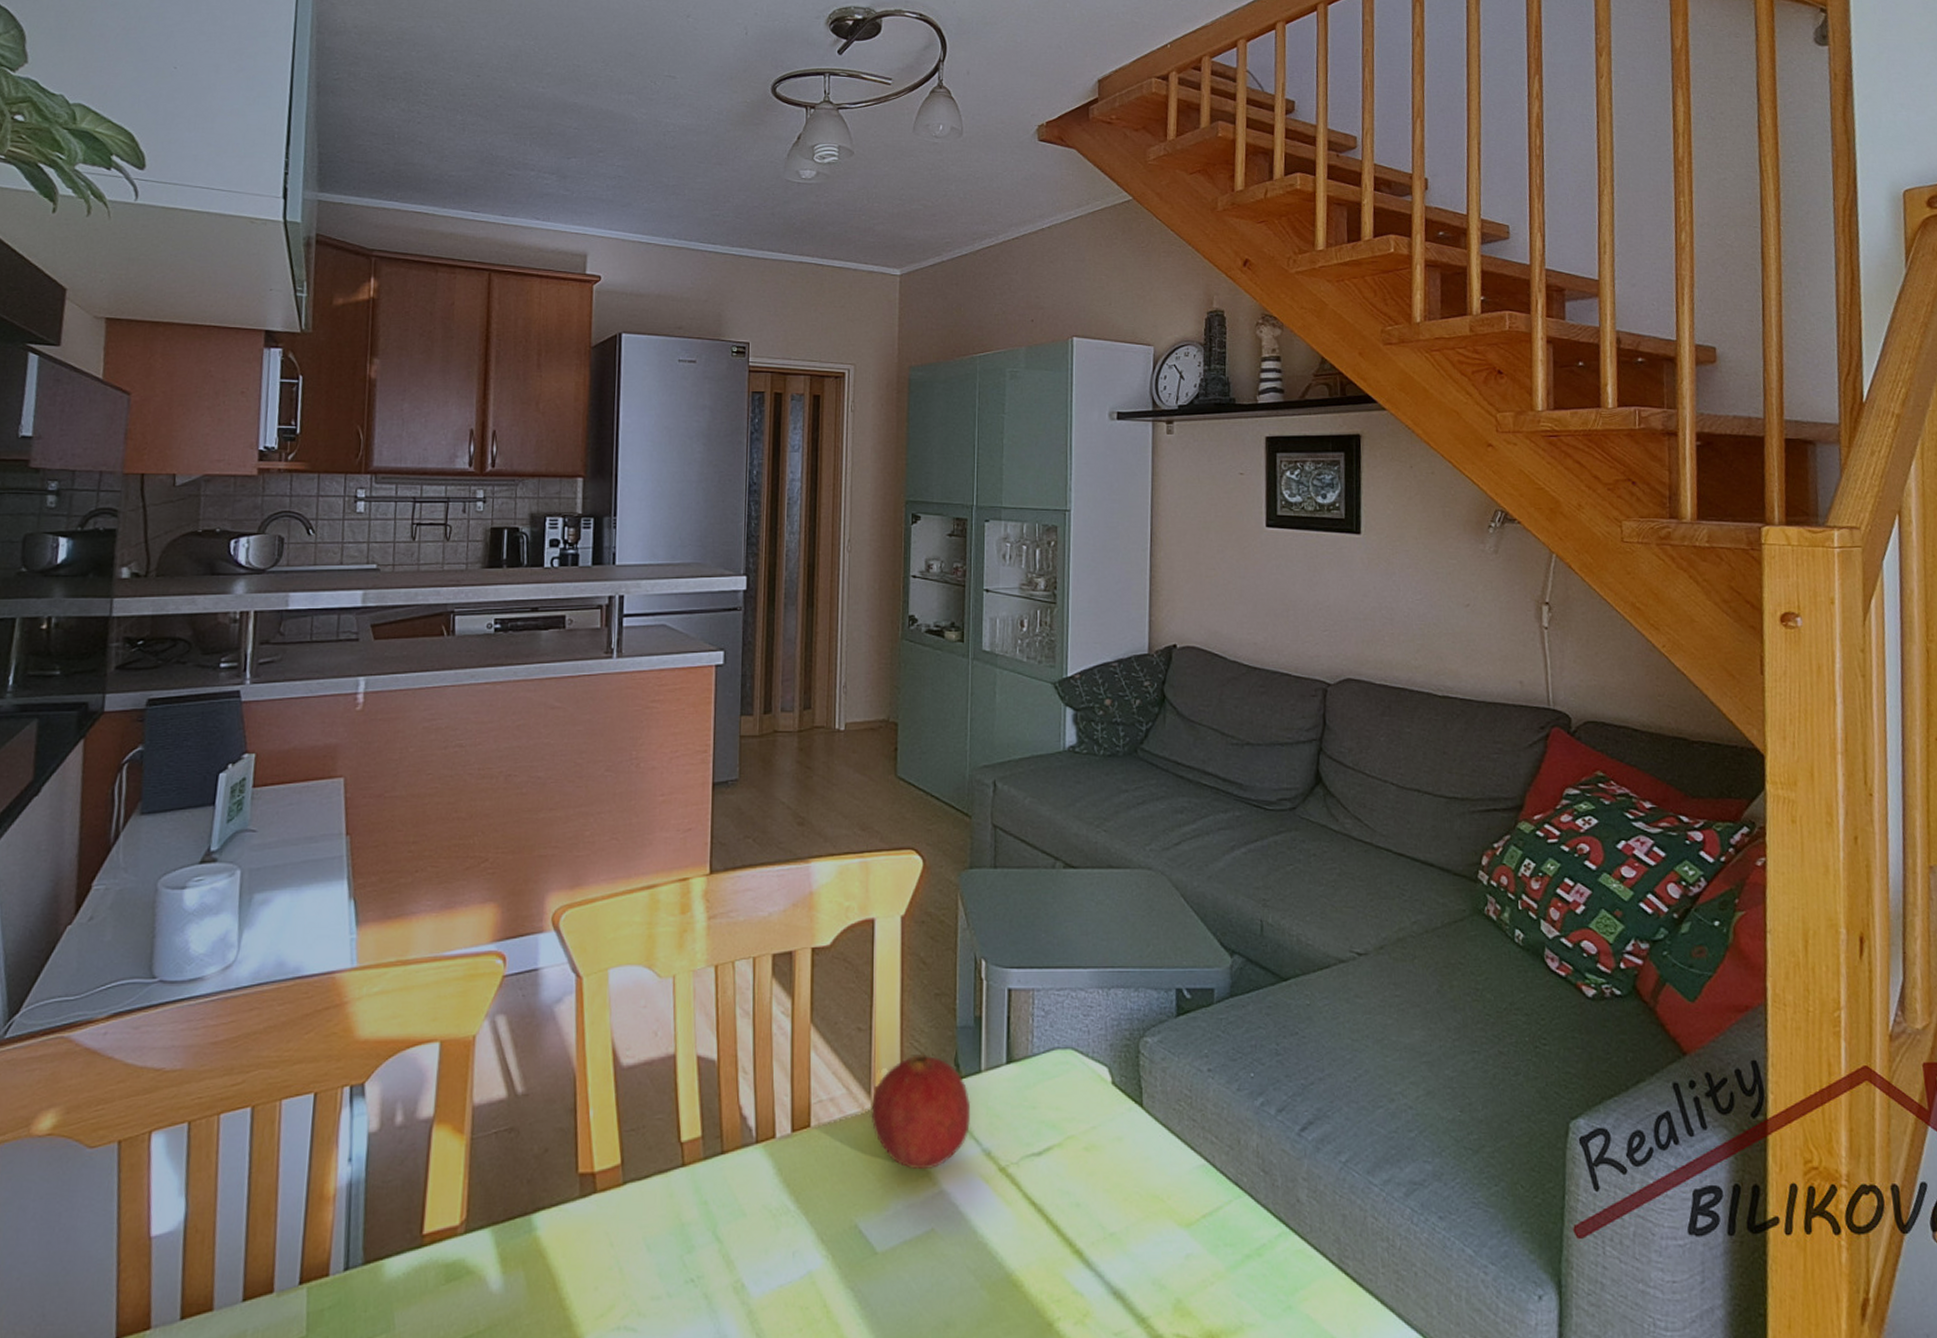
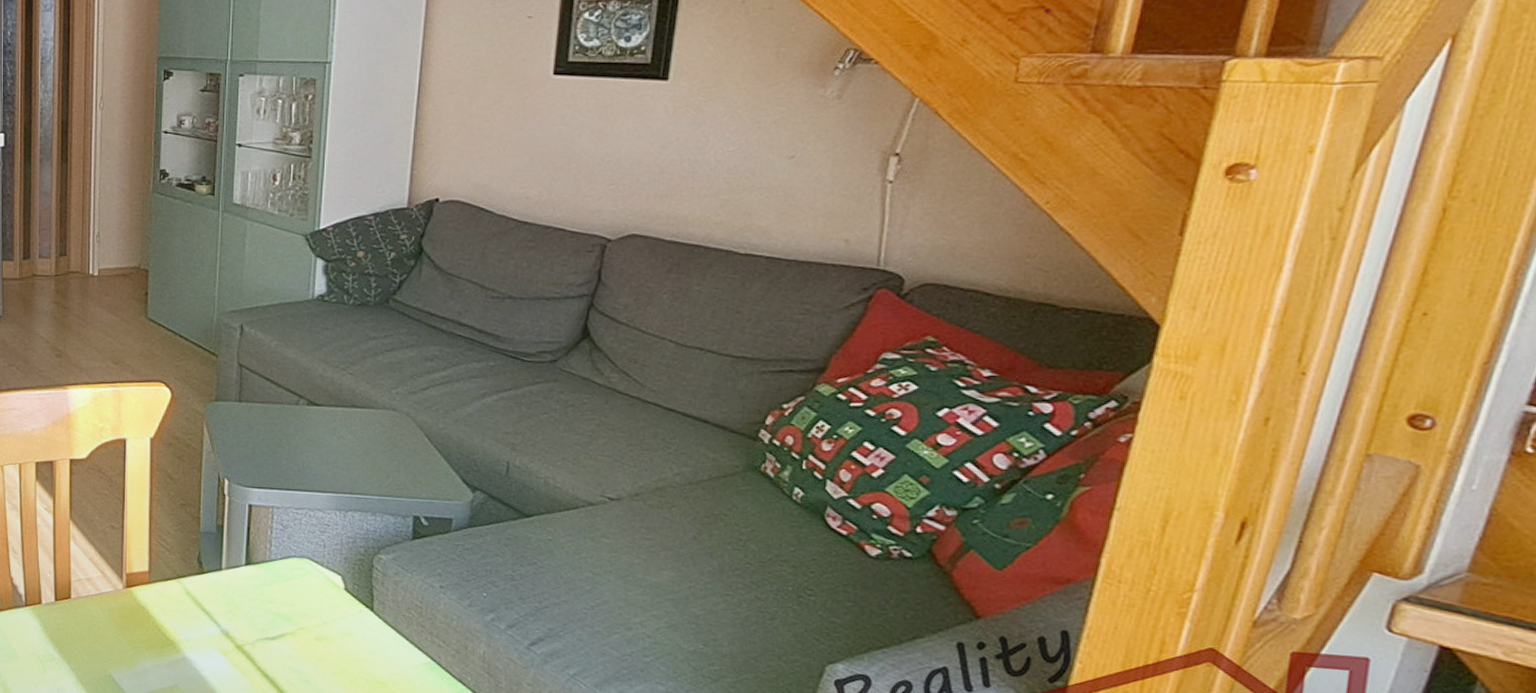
fruit: present [871,1053,971,1170] -> none [122,550,212,640]

